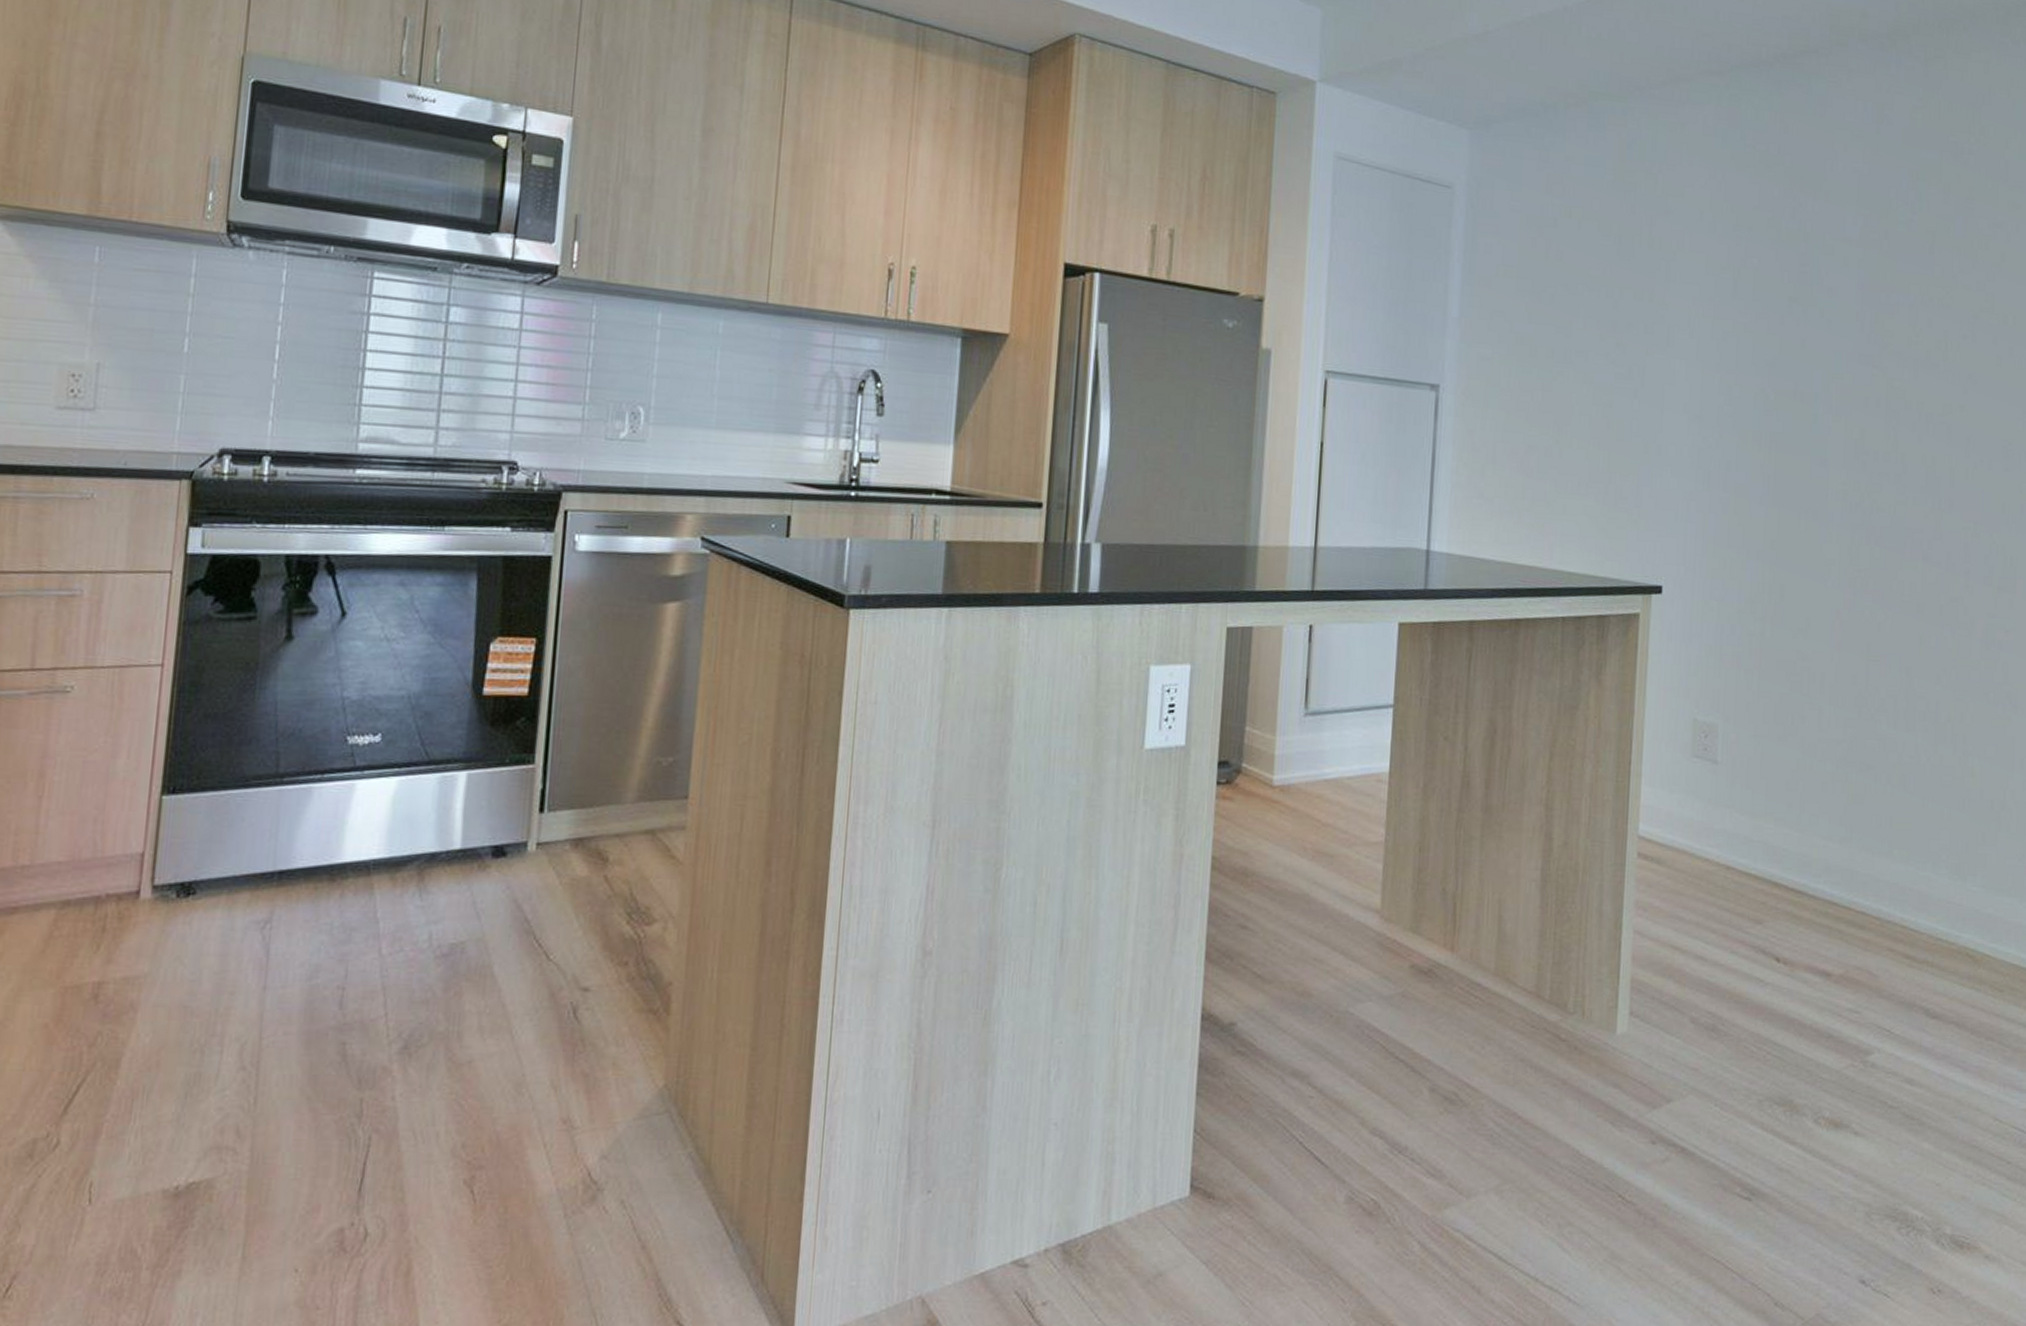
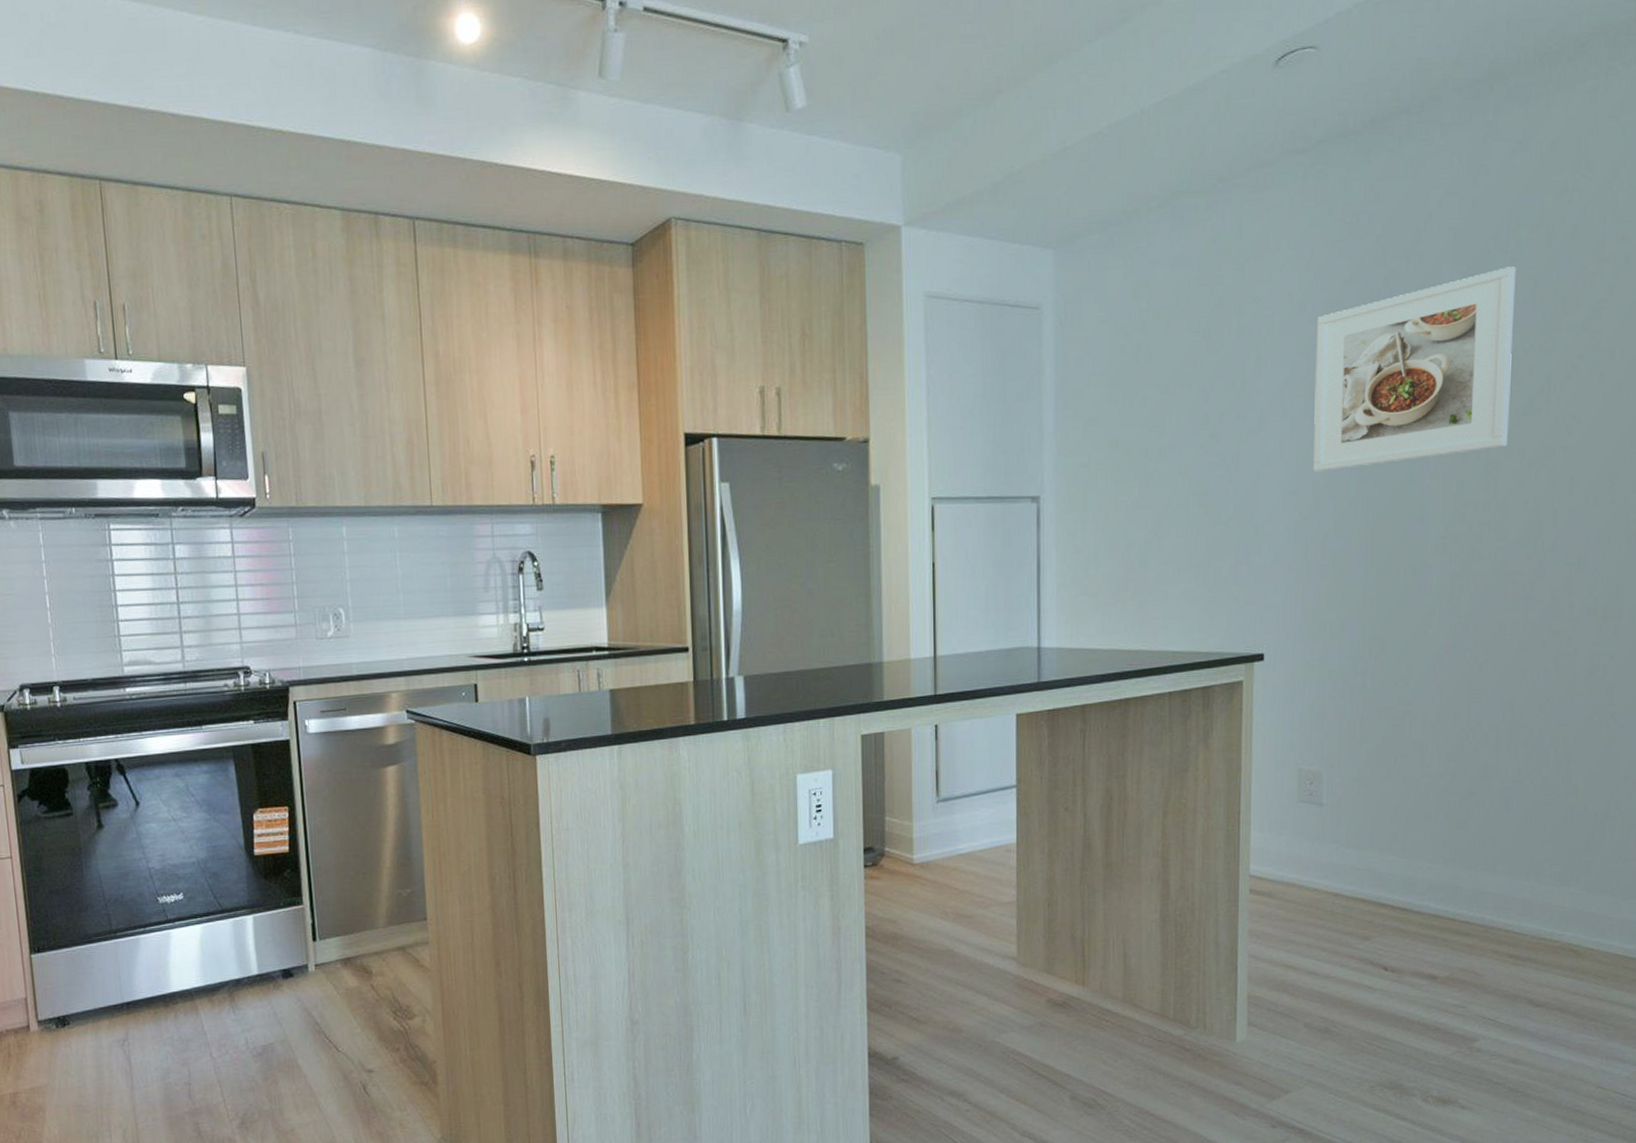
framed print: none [1718,217,1916,398] -> present [1313,266,1516,472]

